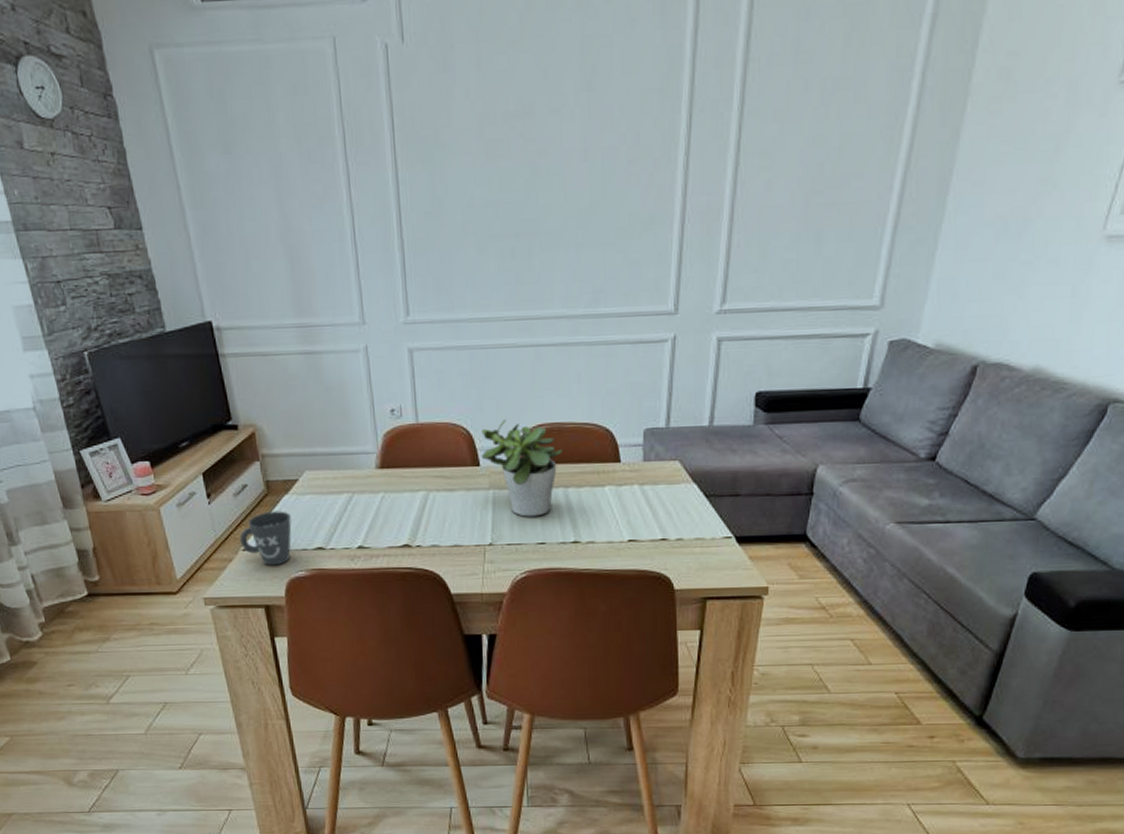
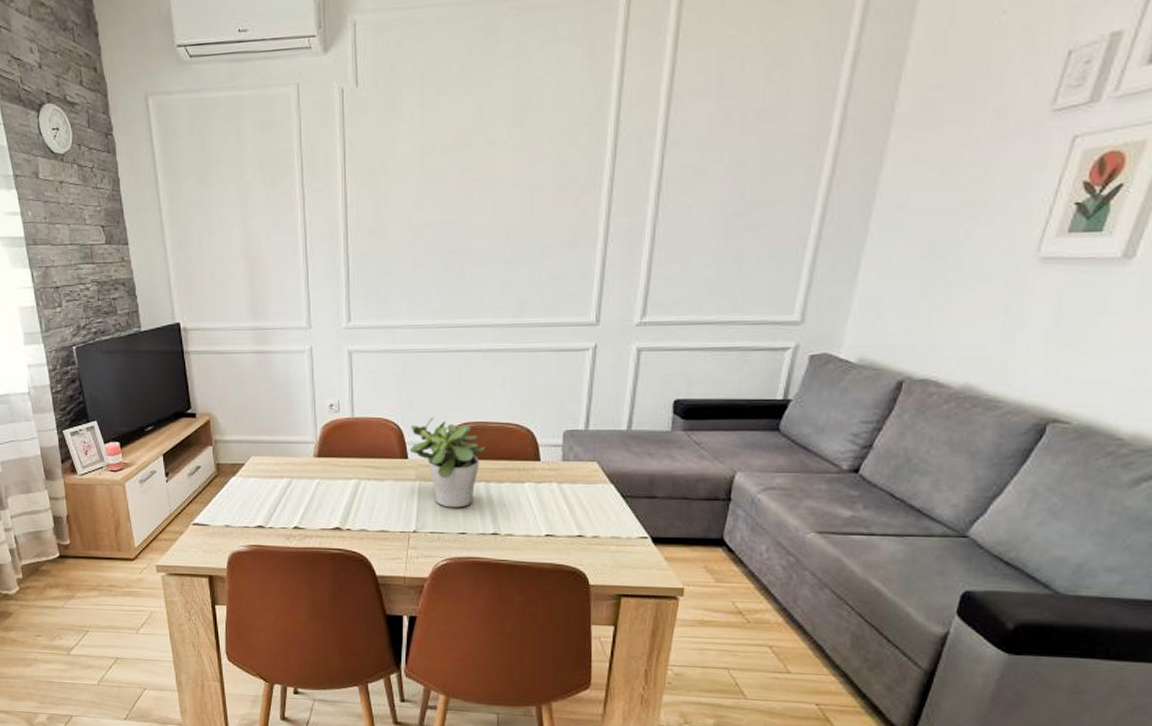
mug: present [239,511,292,566] -> none [190,491,237,540]

